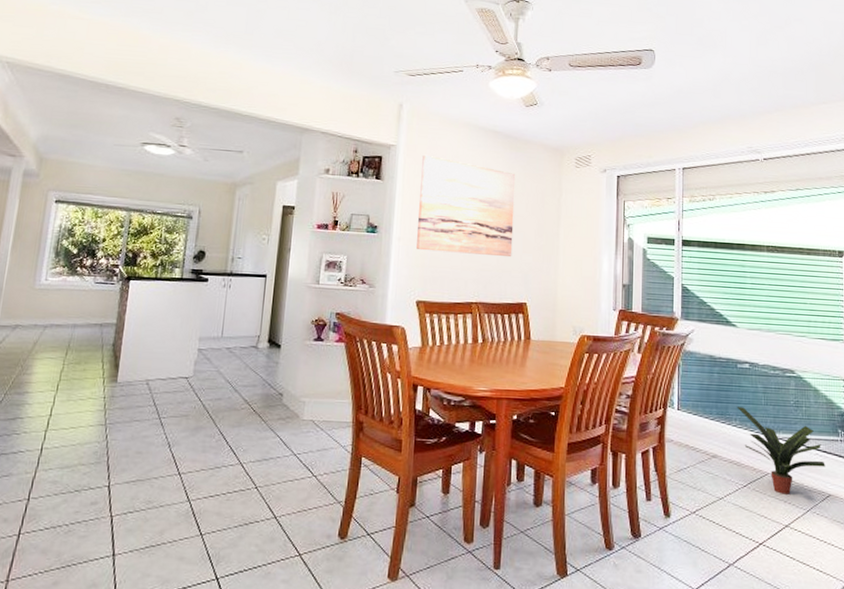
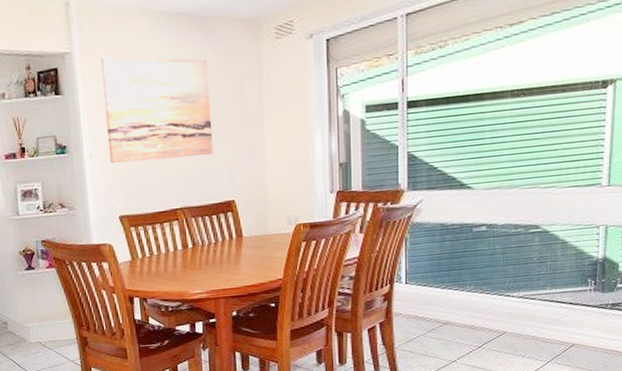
potted plant: present [737,407,825,494] -> none [471,271,571,350]

